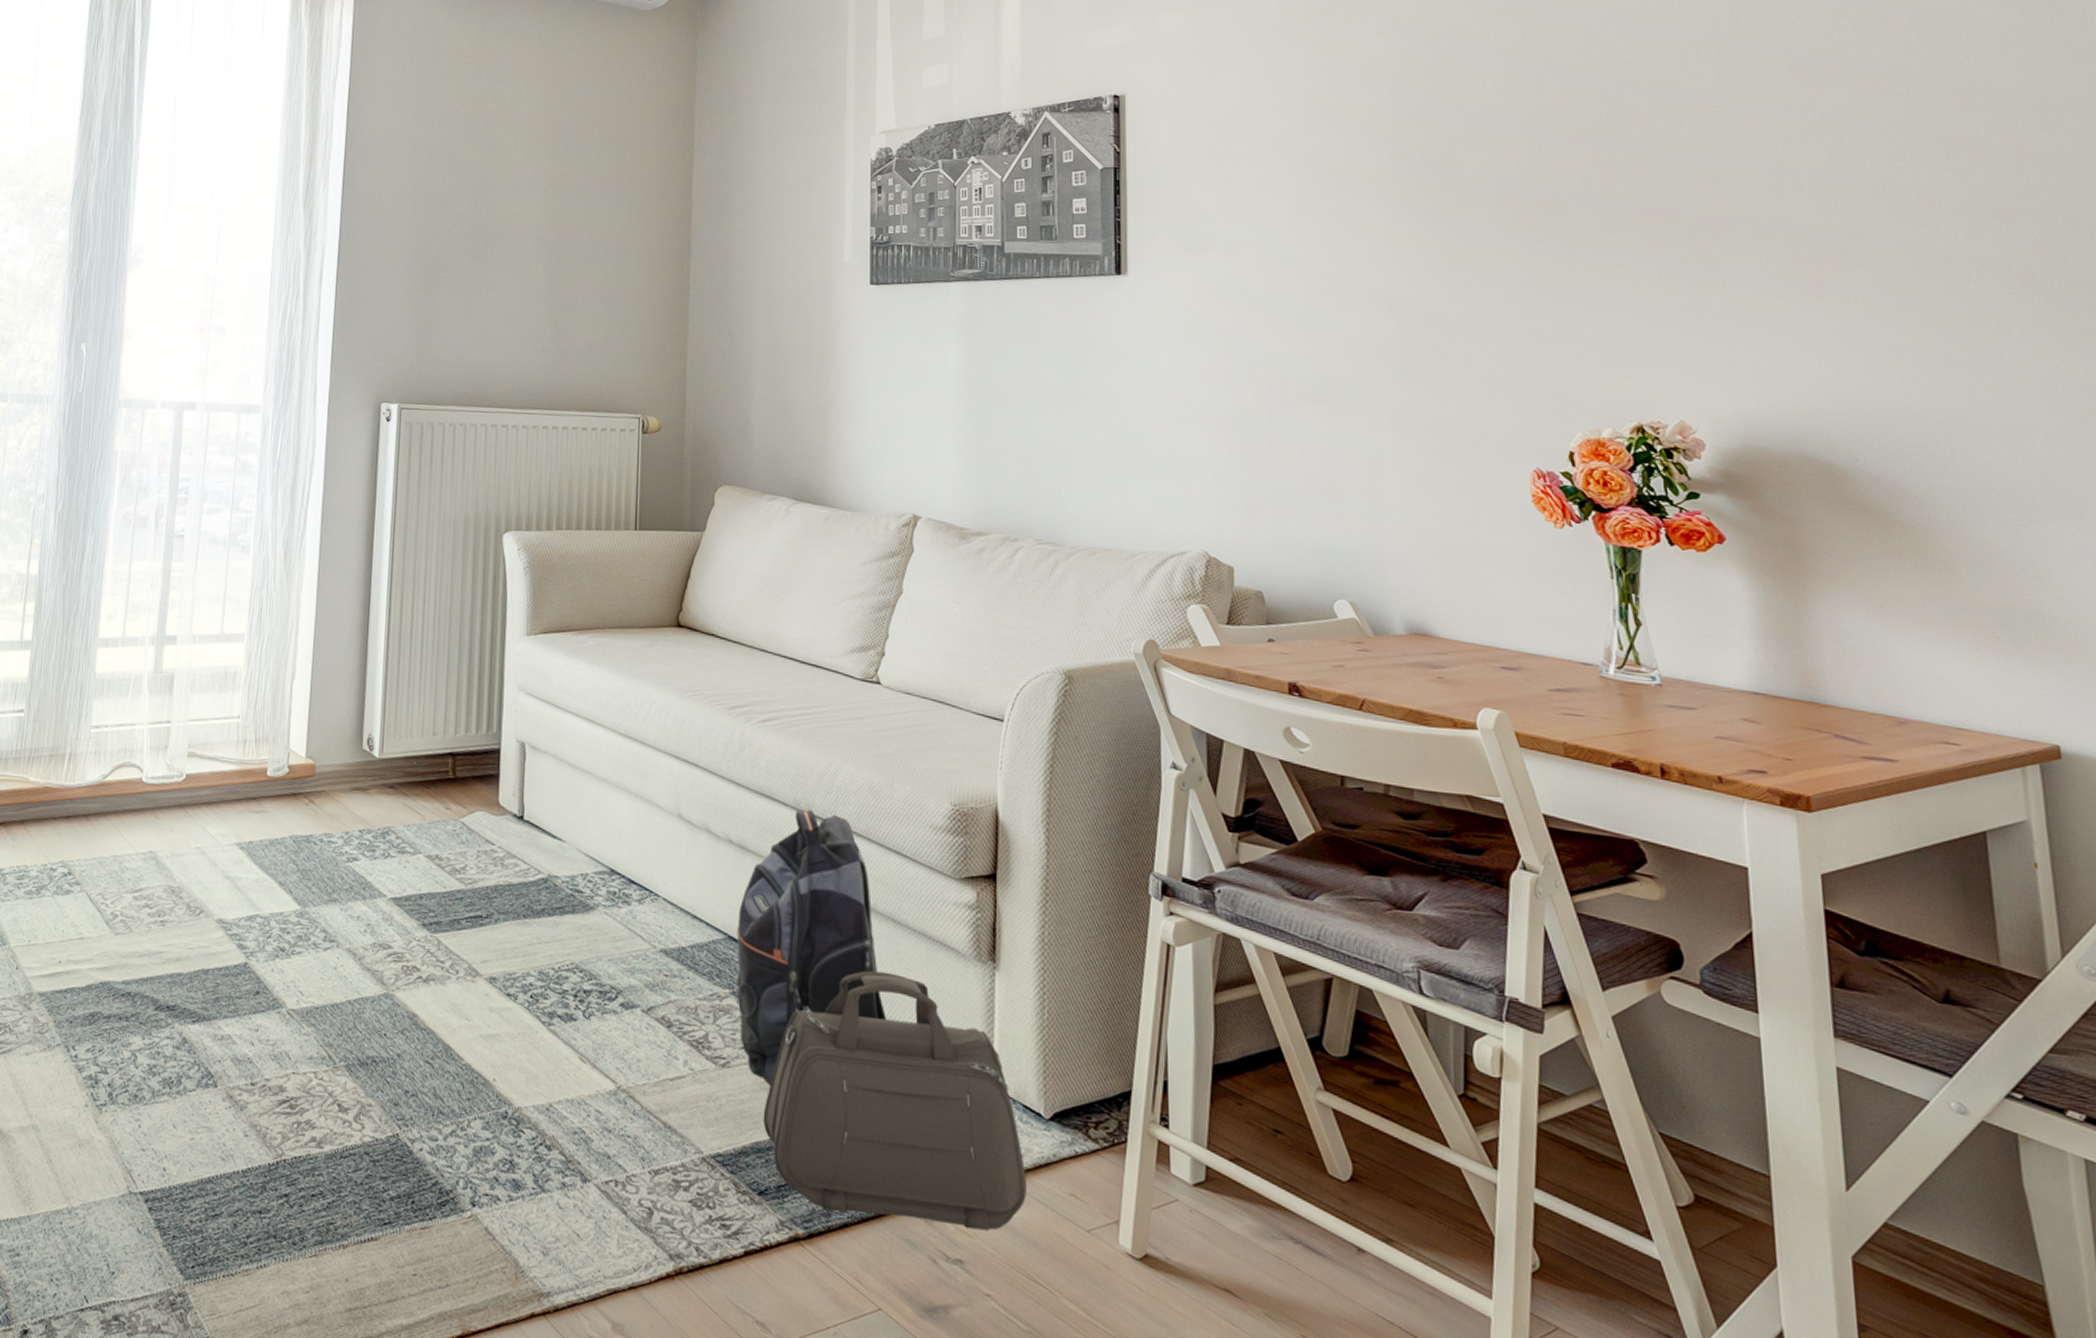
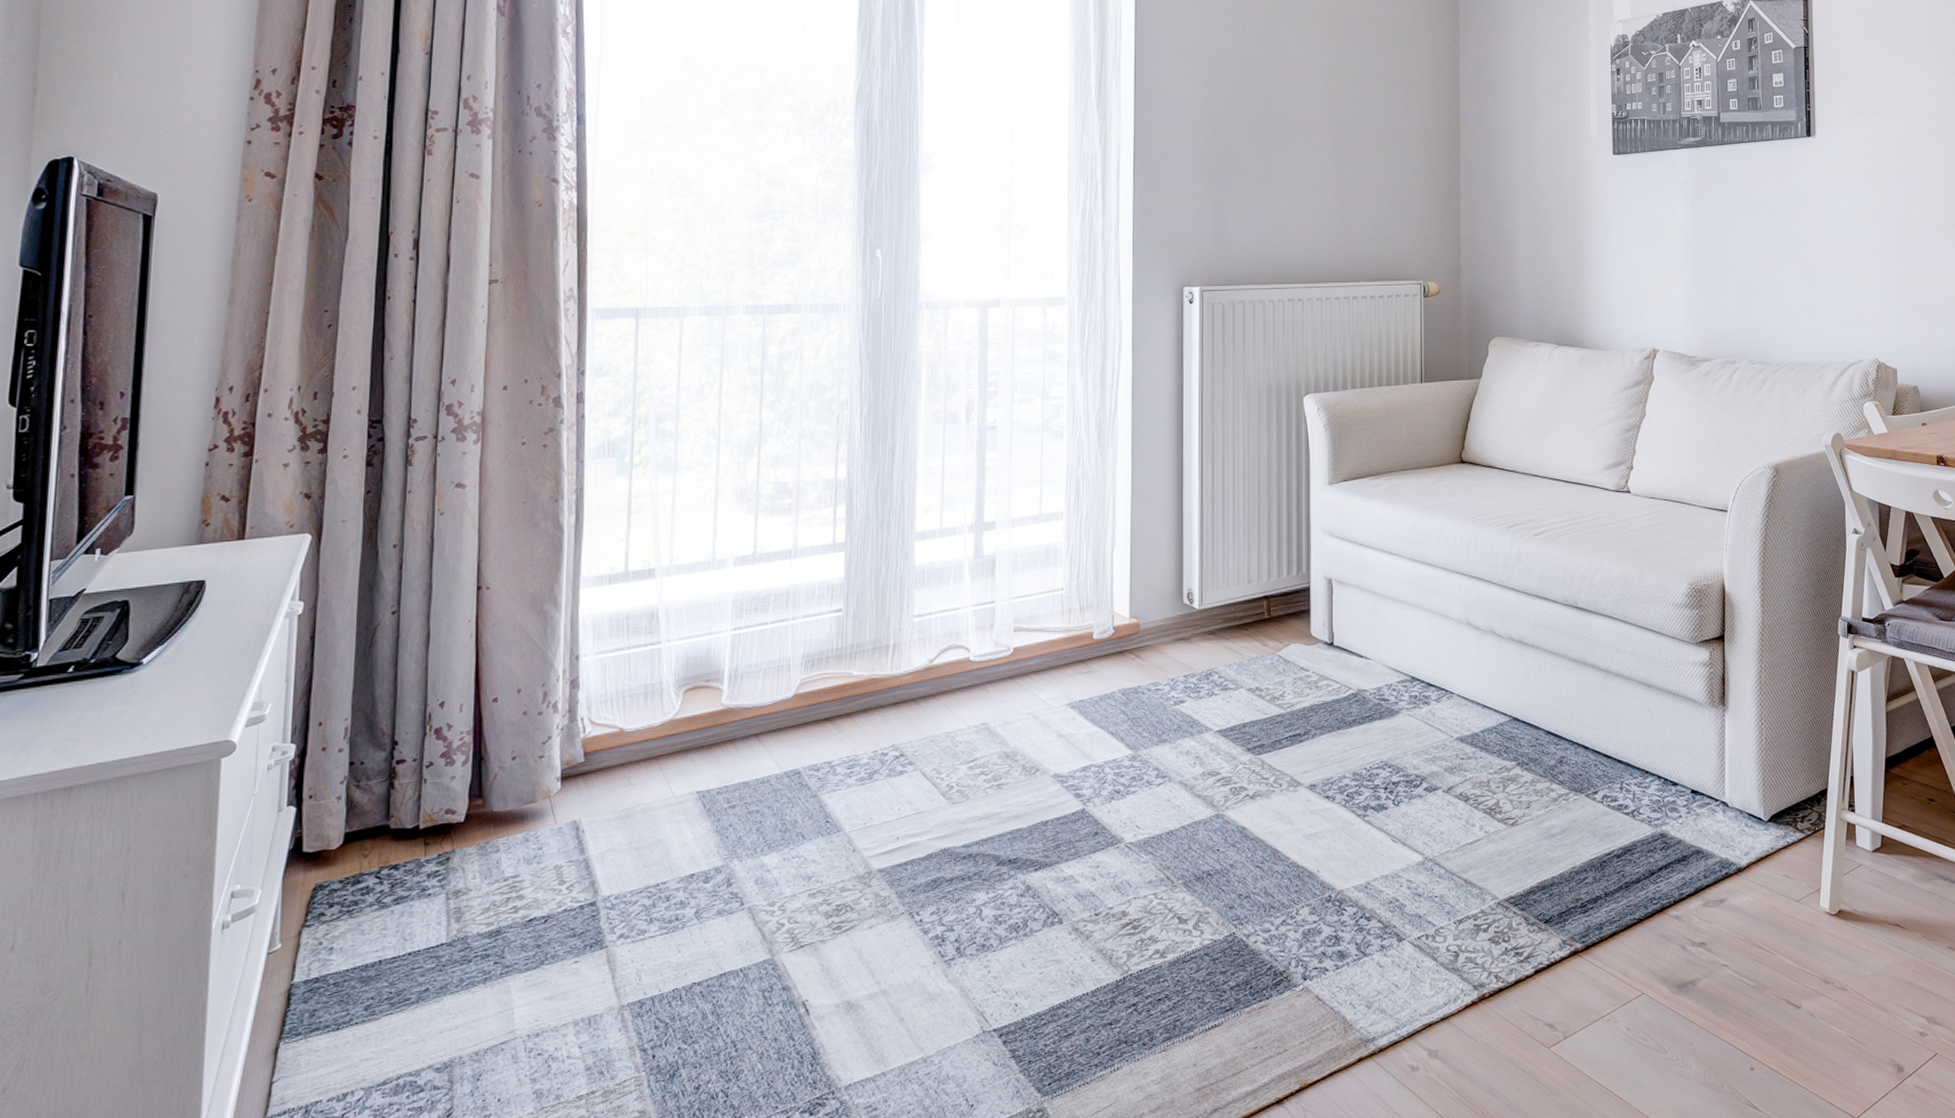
backpack: present [736,810,886,1086] -> none [1520,604,1642,834]
handbag: present [763,970,1026,1231] -> none [1546,726,1752,925]

